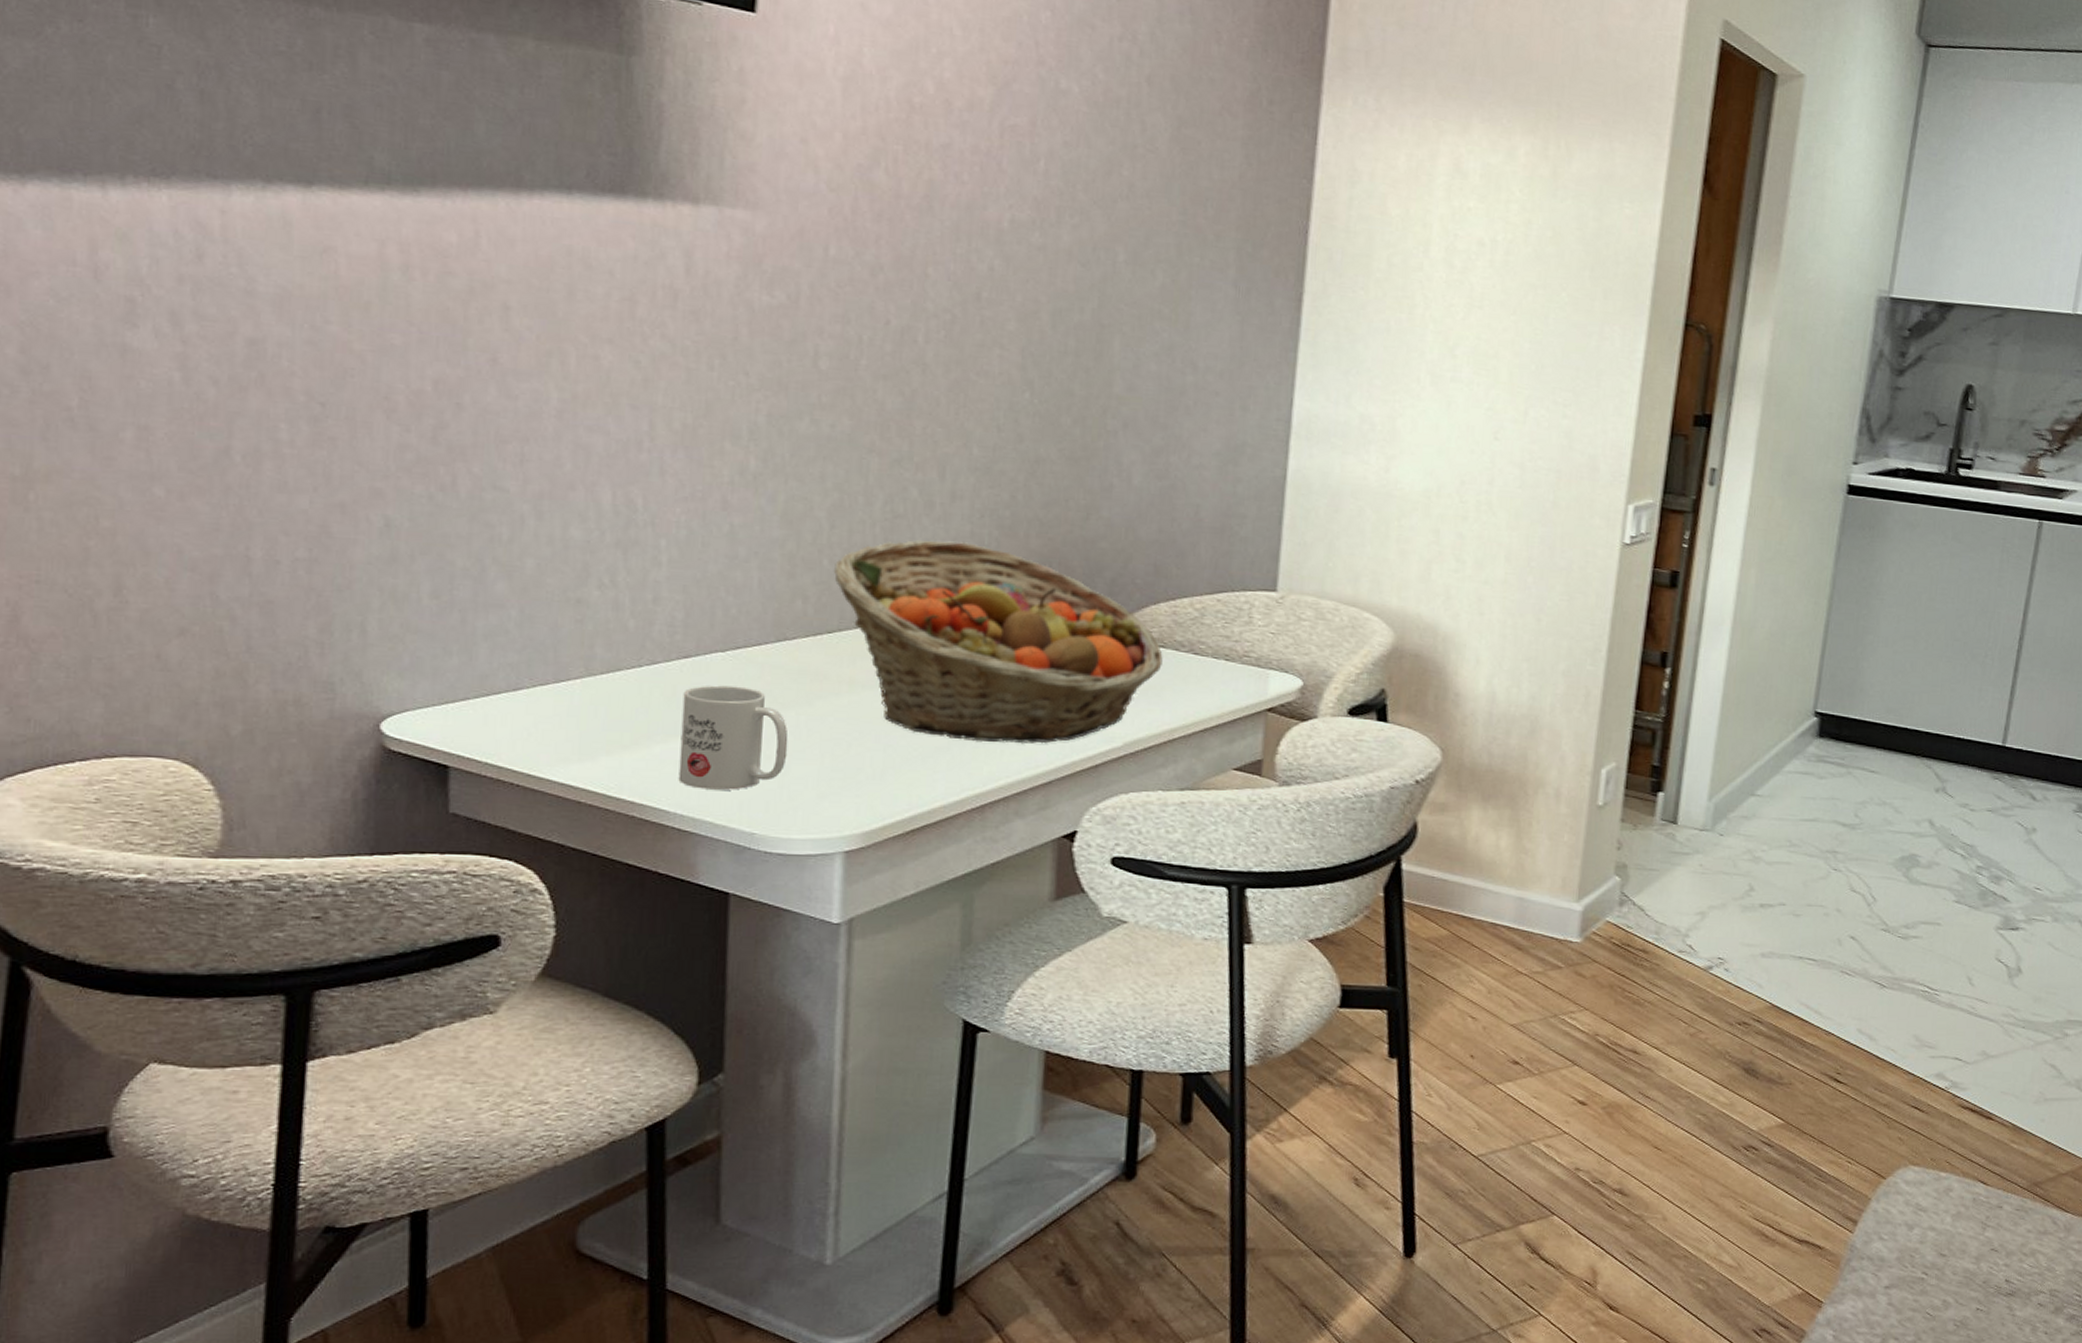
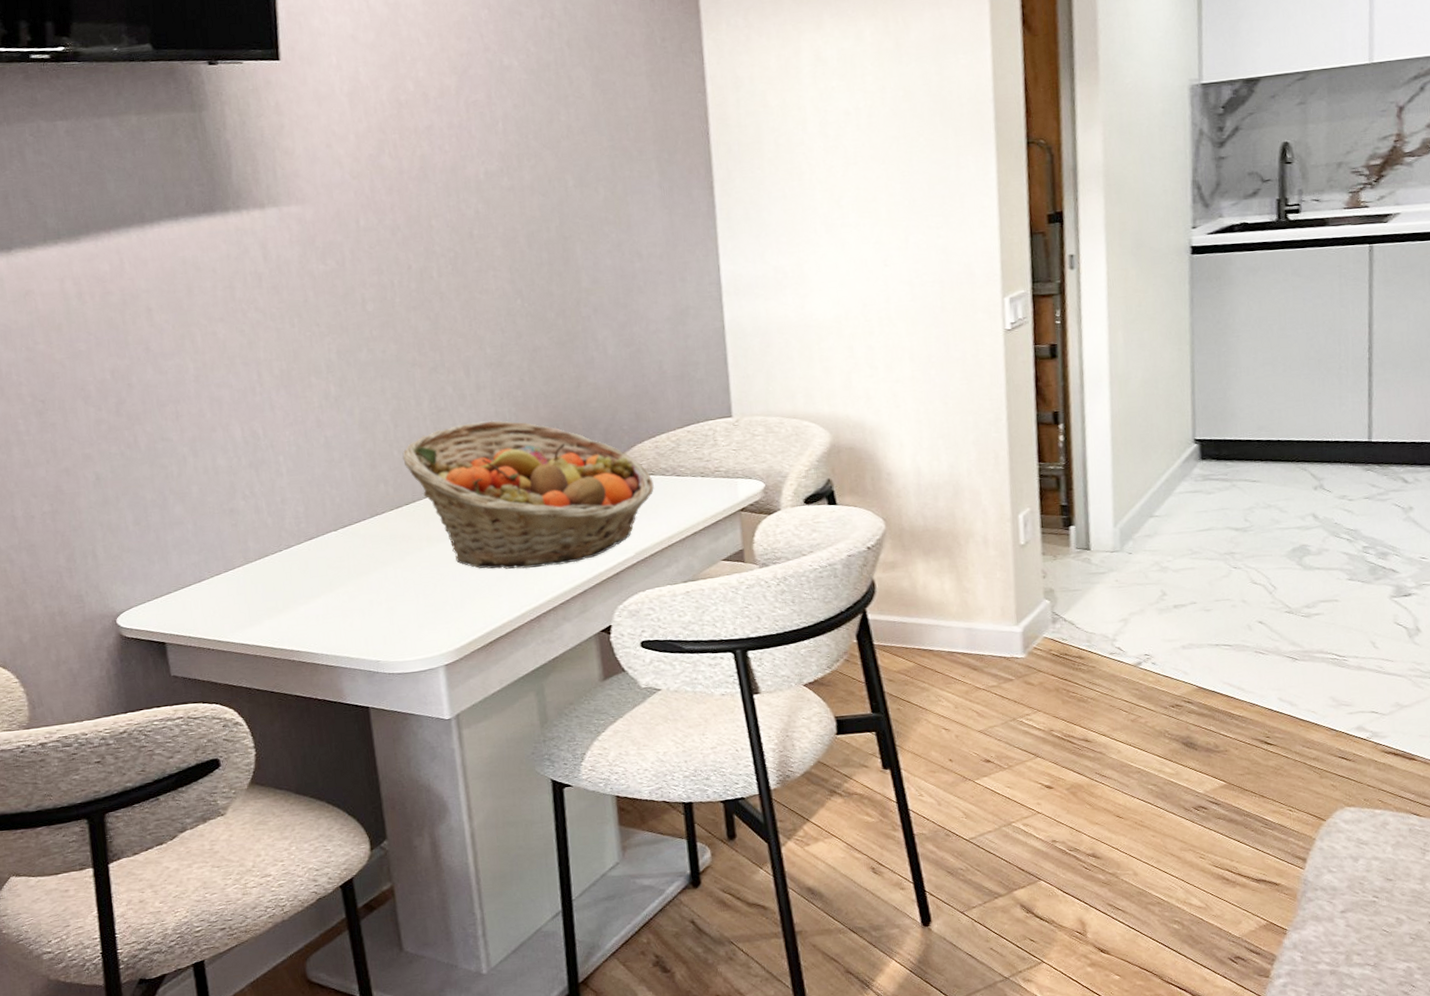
mug: present [678,685,789,790] -> none [313,554,393,634]

